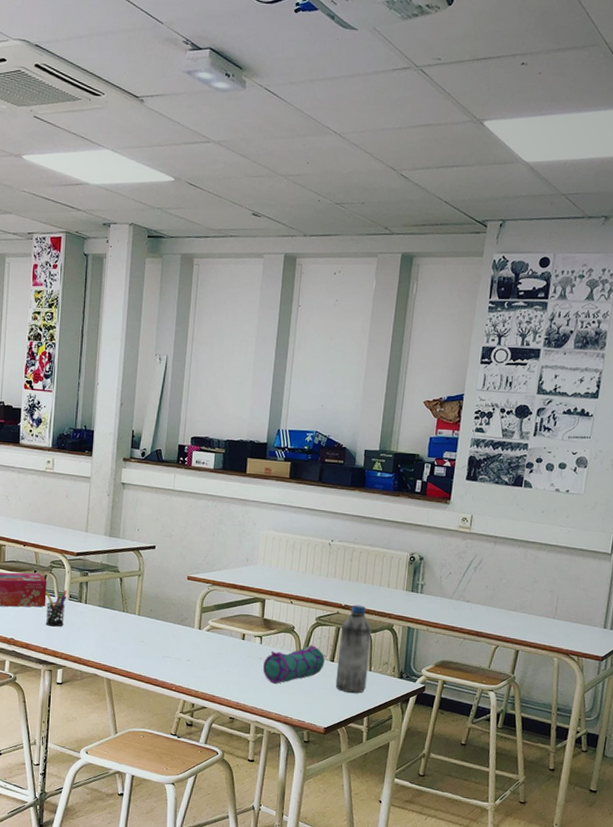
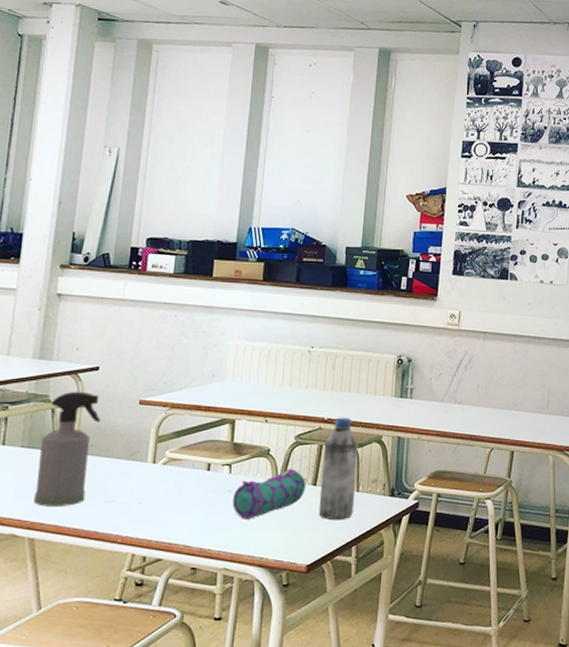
spray bottle: none [109,564,158,657] -> present [34,391,102,506]

